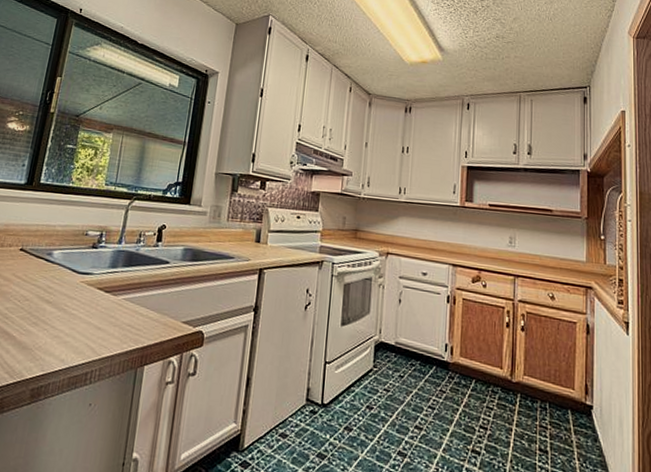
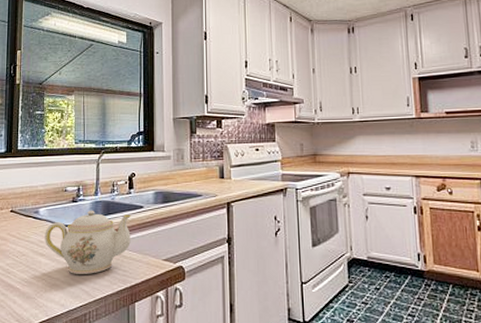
teapot: none [53,258,155,329] -> present [45,210,132,274]

